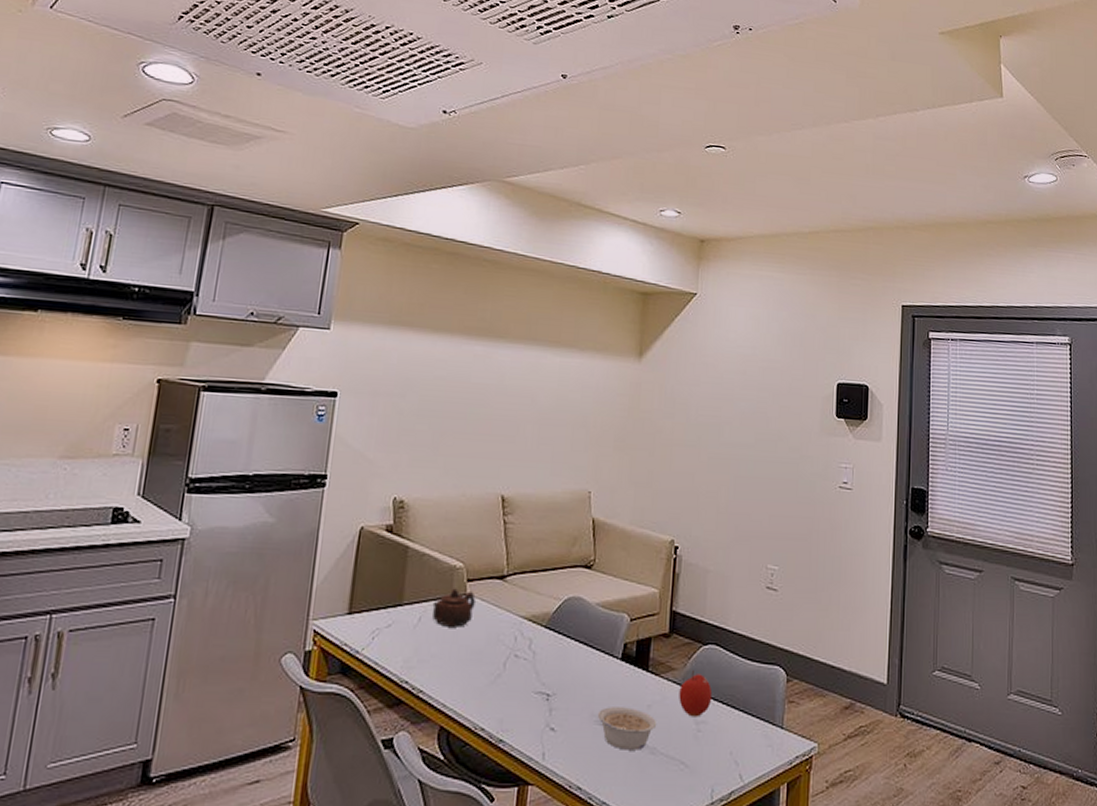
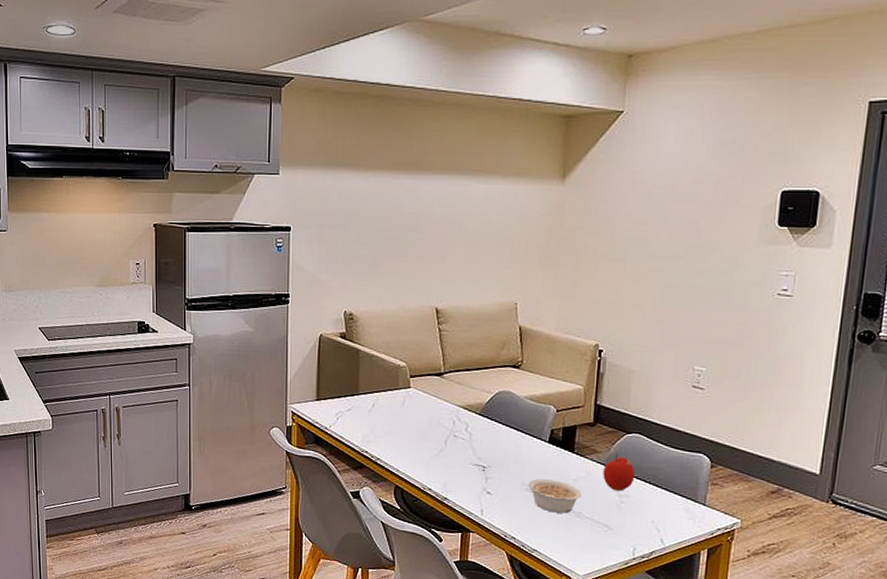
teapot: present [432,588,476,627] -> none [383,382,418,413]

